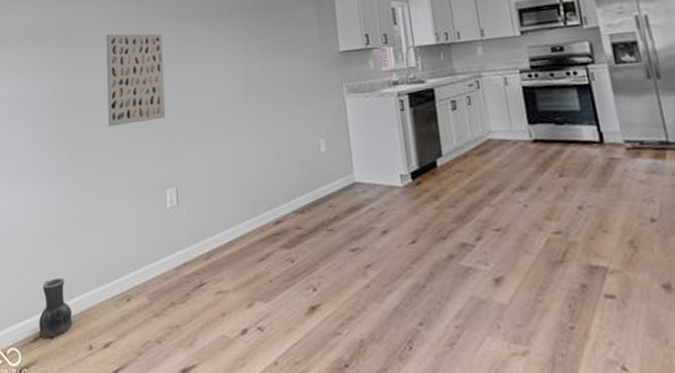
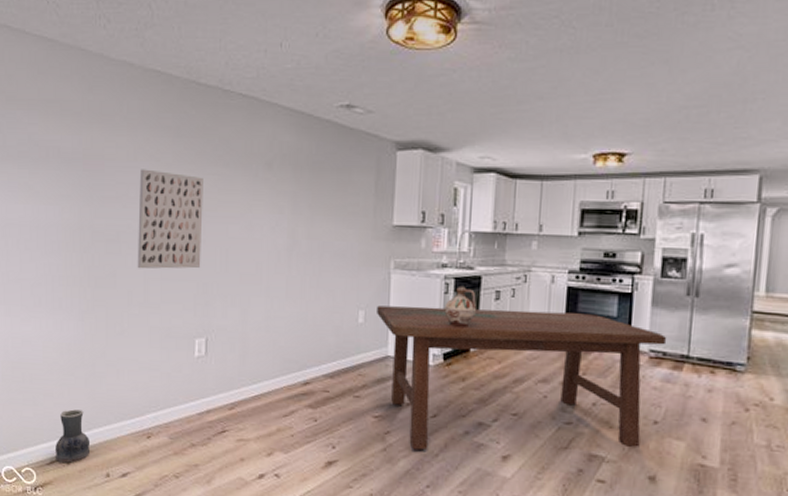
dining table: none [337,111,643,283] -> present [377,305,667,450]
ceramic jug: none [403,102,435,143] -> present [444,287,476,327]

